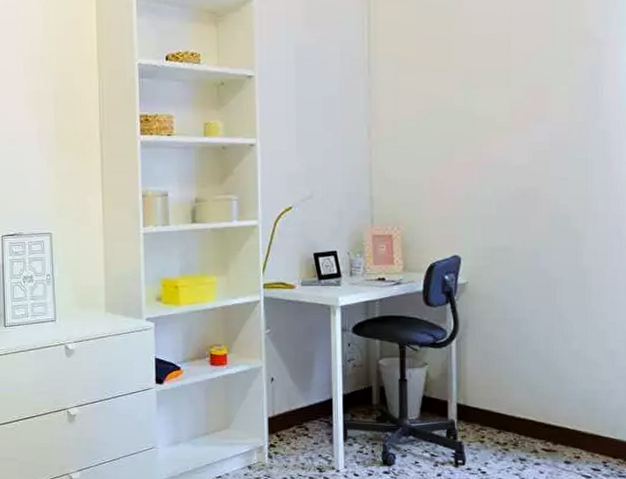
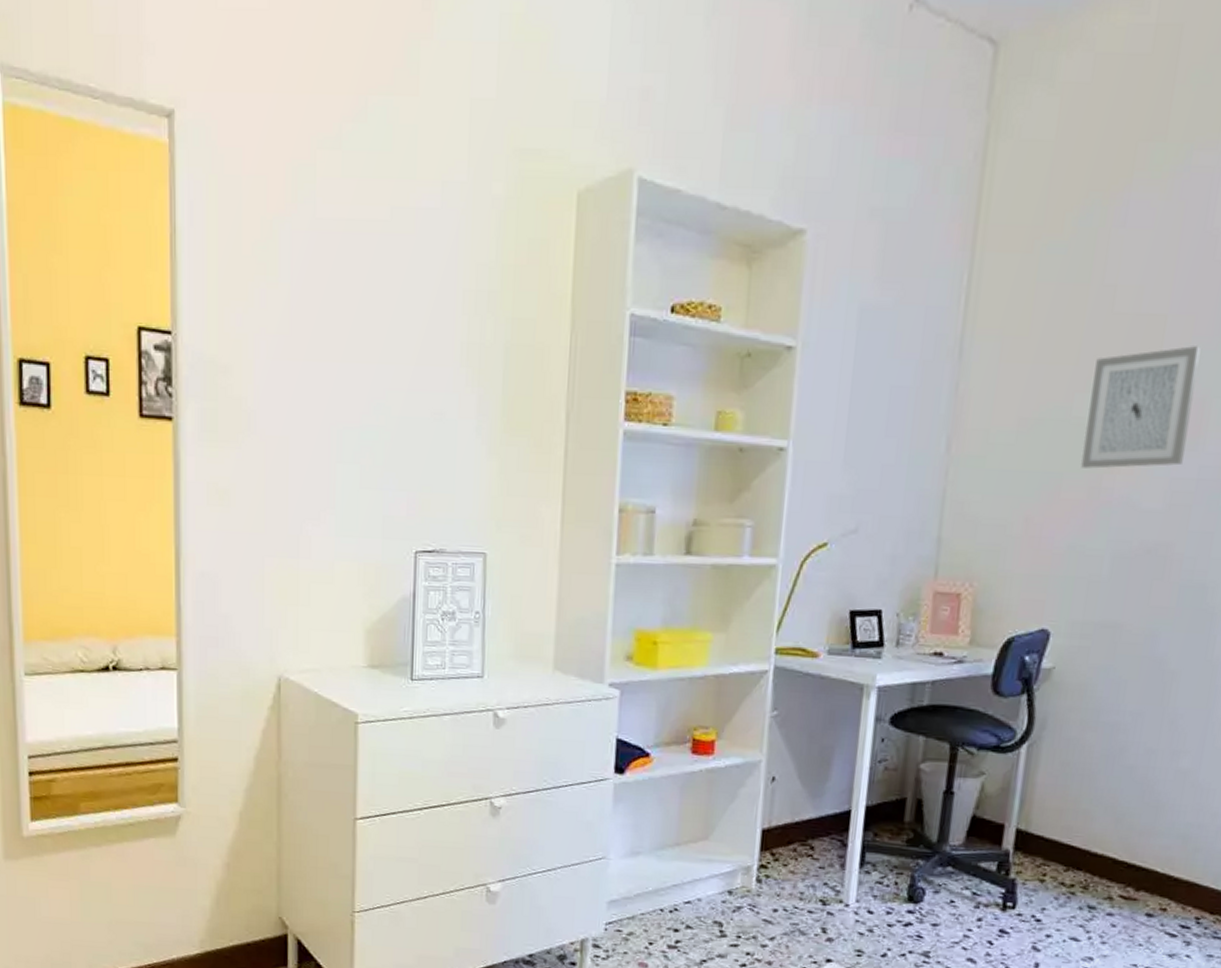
wall art: none [465,52,537,141] -> present [1081,346,1201,469]

